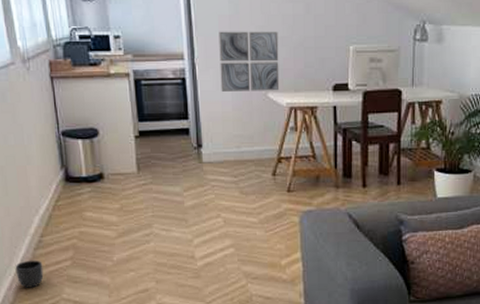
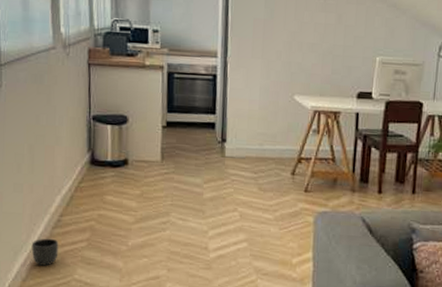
wall art: present [219,31,280,92] -> none [249,33,309,94]

